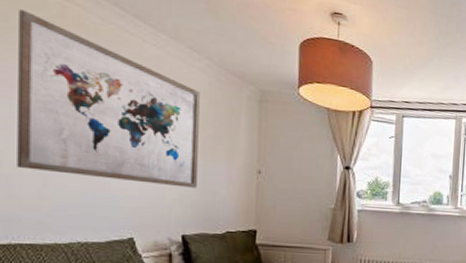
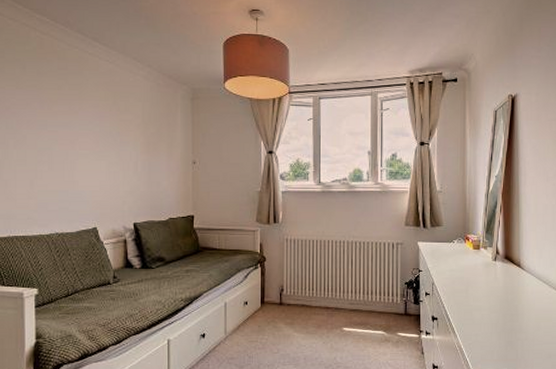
wall art: present [17,9,200,188] -> none [11,46,144,181]

